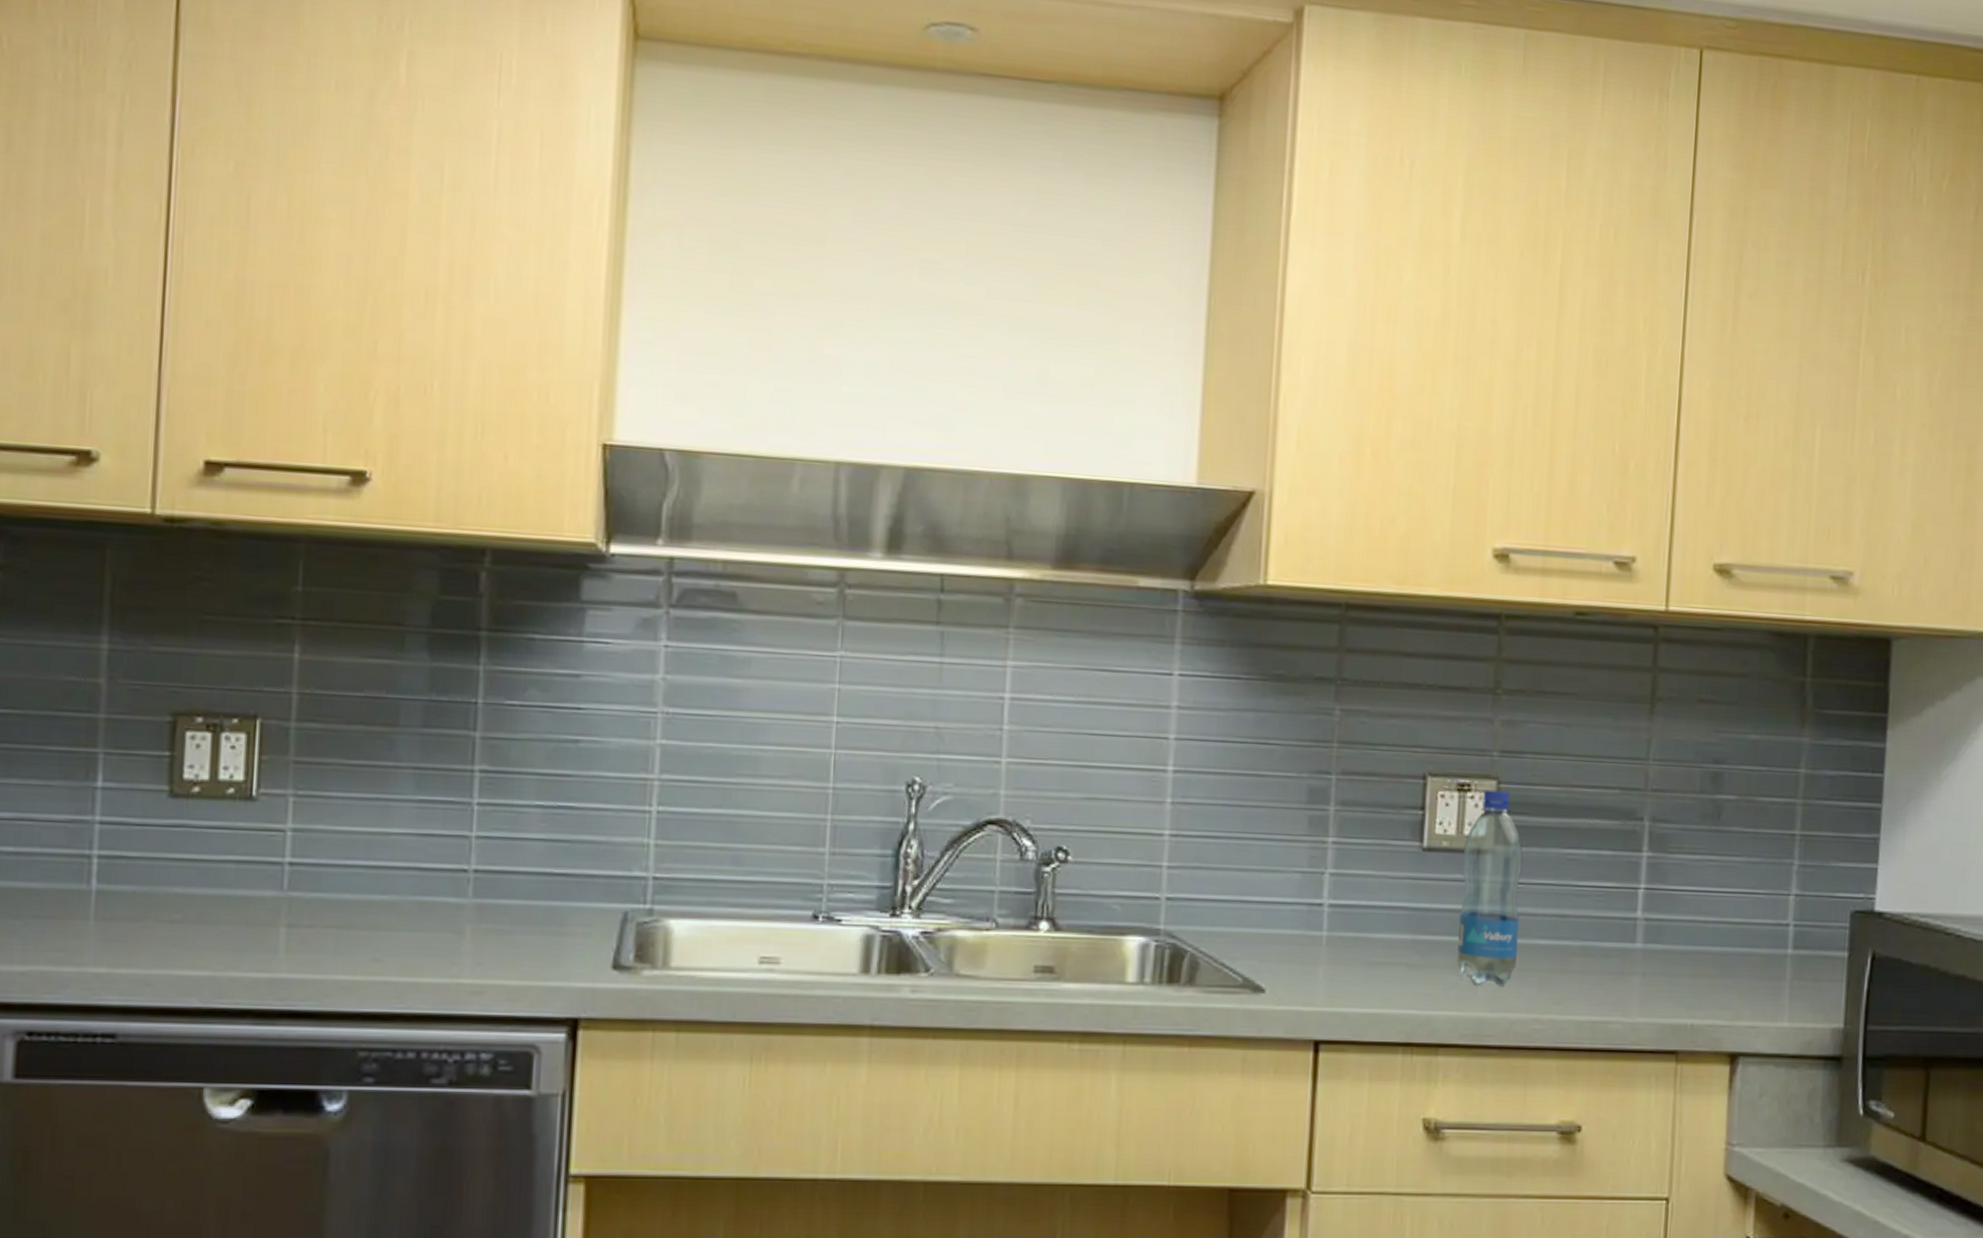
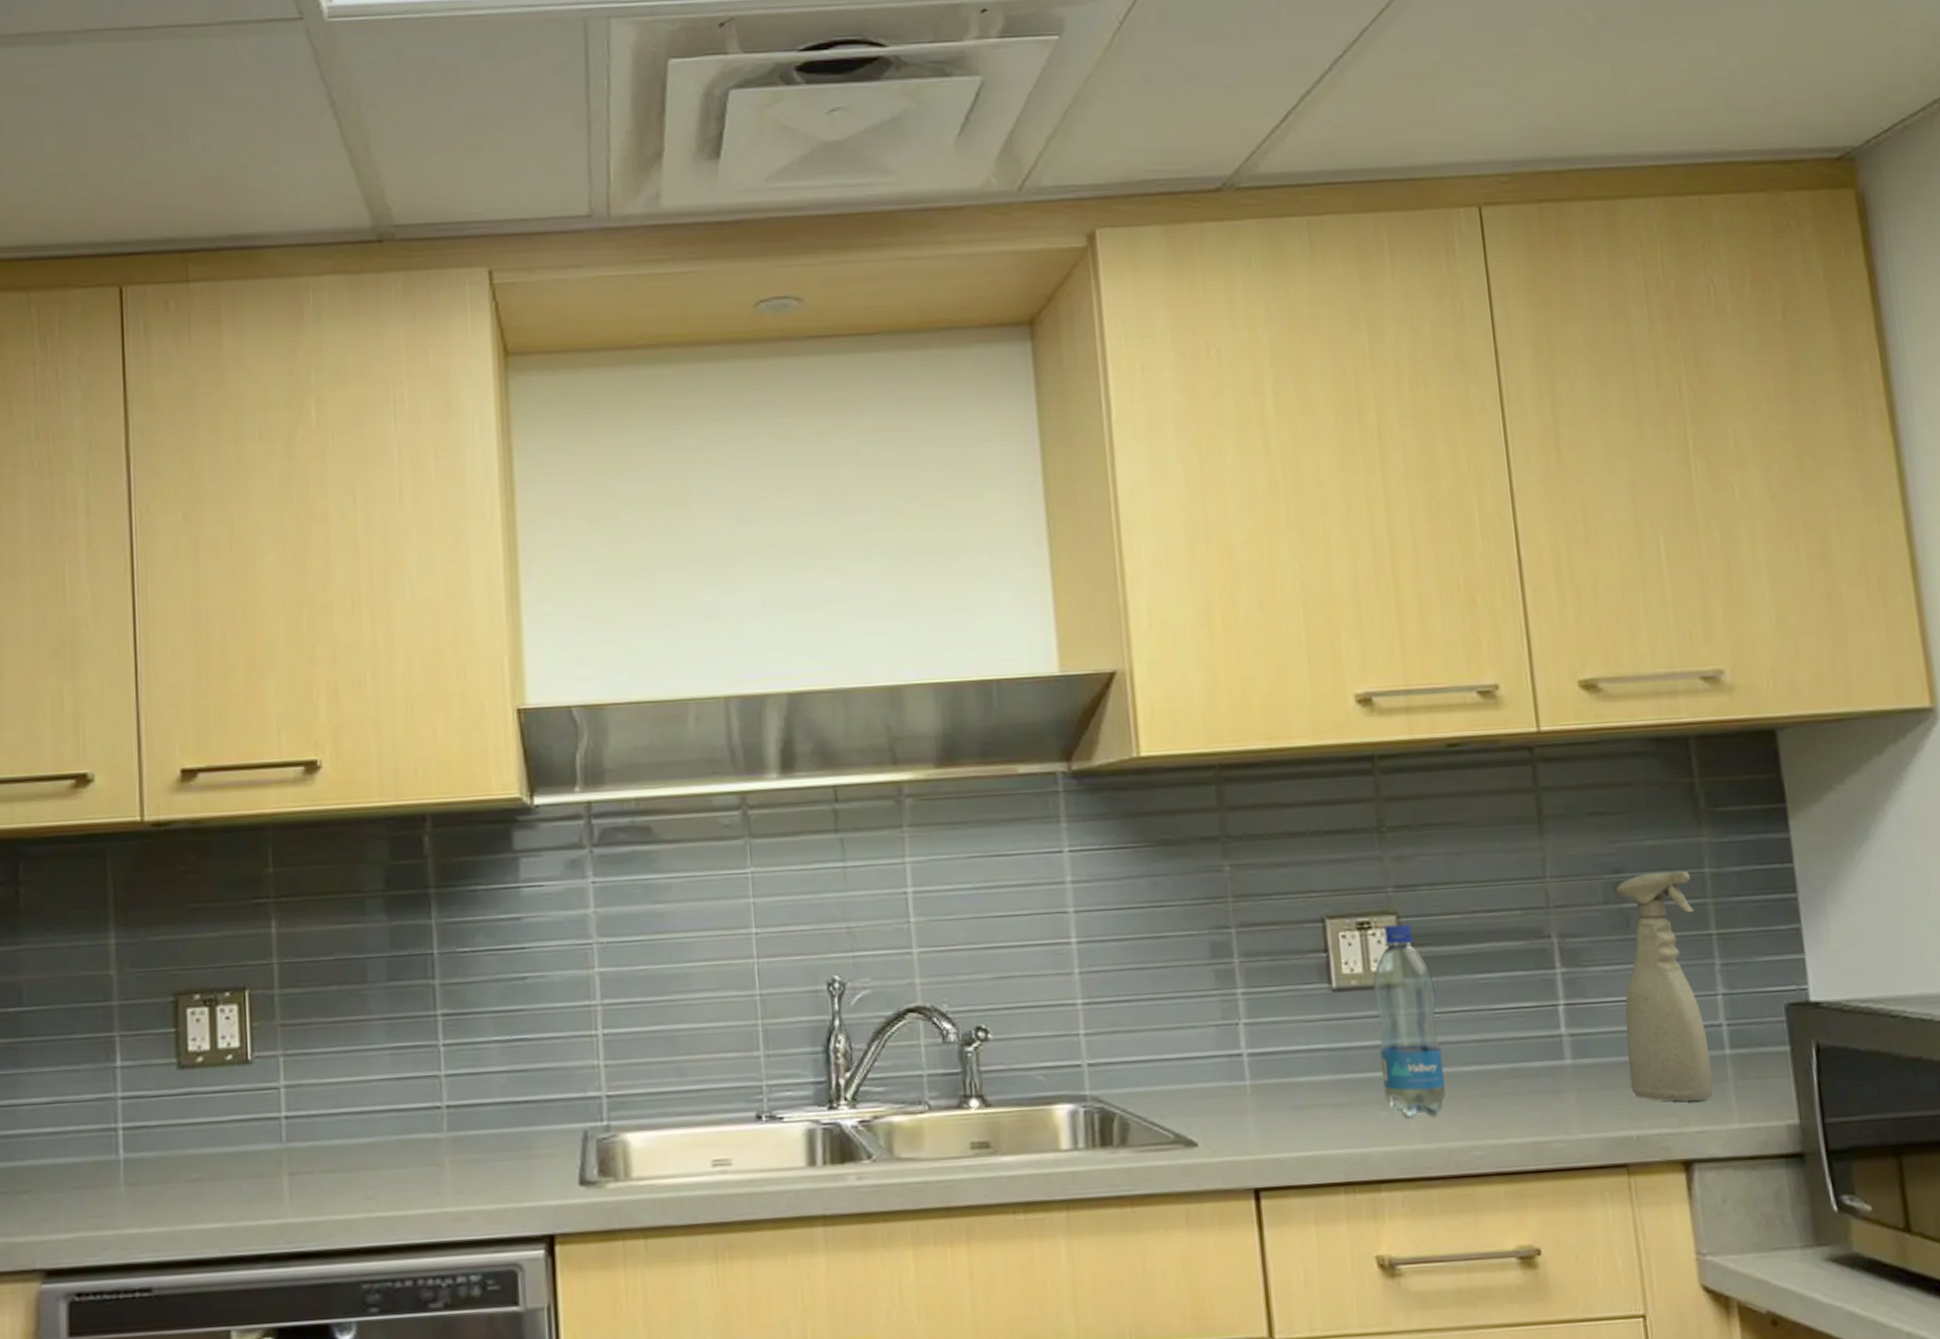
spray bottle: none [1693,767,1785,997] -> present [1615,870,1714,1102]

